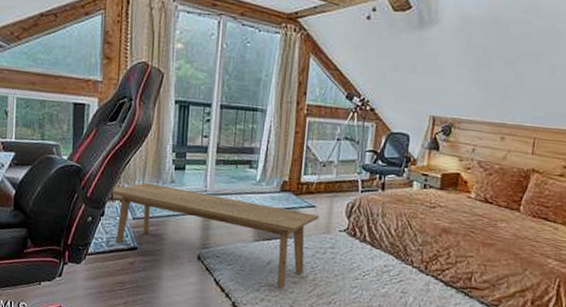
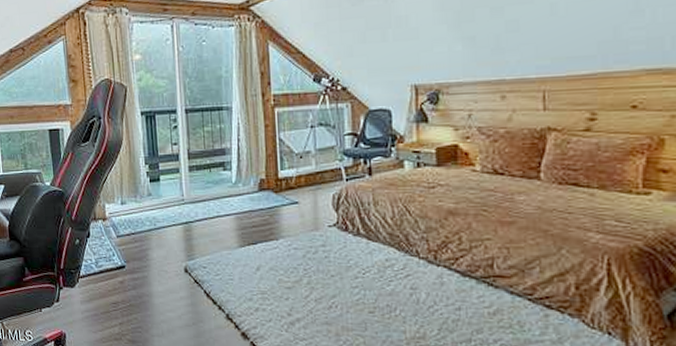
bench: present [113,183,320,288] -> none [95,199,305,295]

